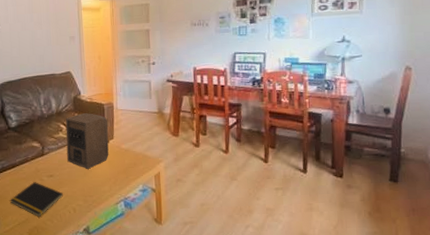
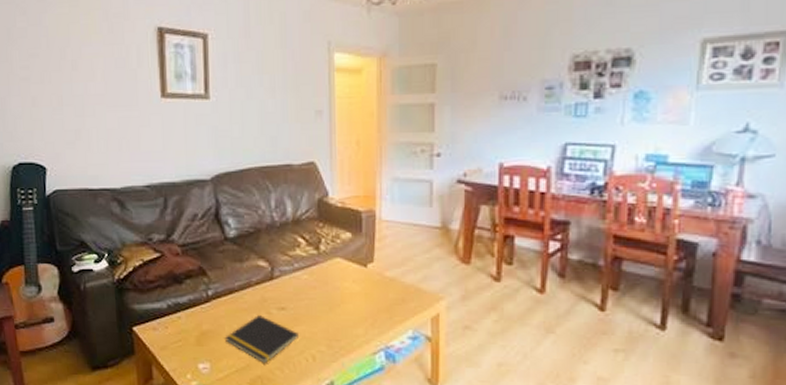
speaker: present [65,113,109,169] -> none [305,223,367,303]

